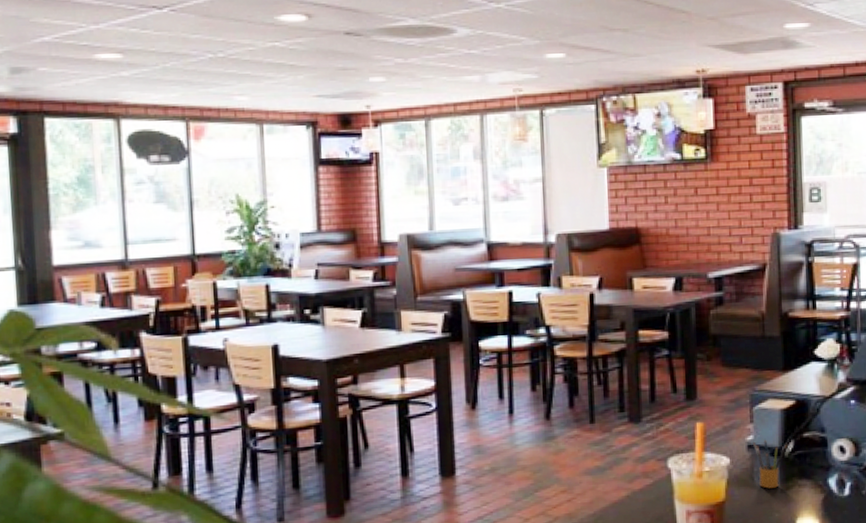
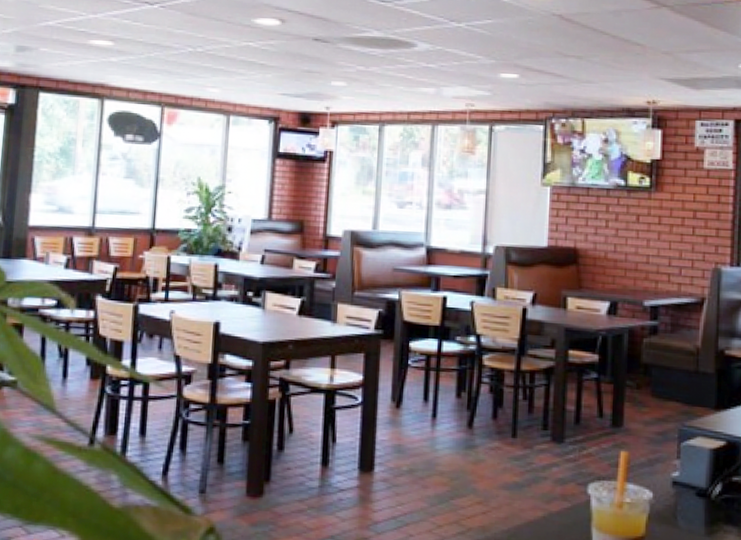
pencil box: present [753,439,788,489] -> none [678,478,715,530]

